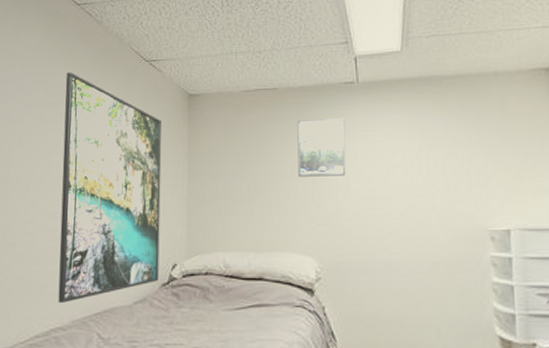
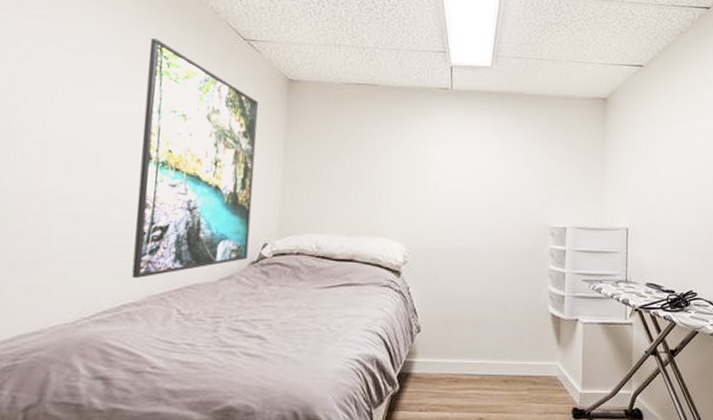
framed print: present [297,118,346,177] -> none [392,117,439,172]

